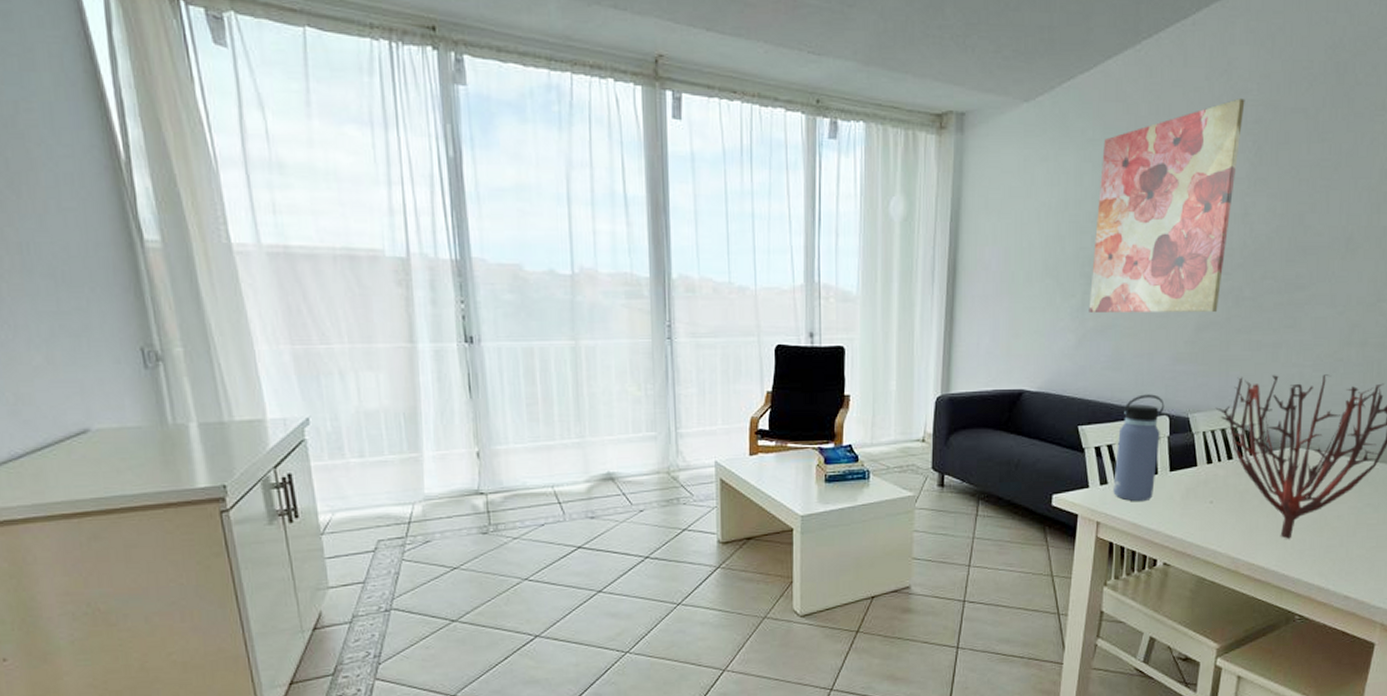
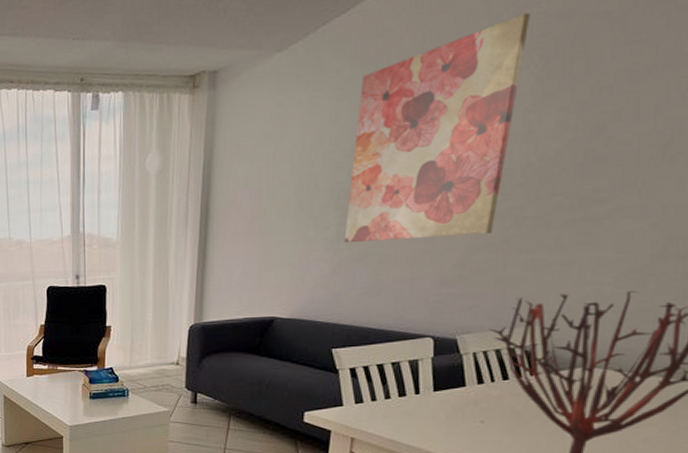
water bottle: present [1113,394,1165,502] -> none [369,317,428,420]

